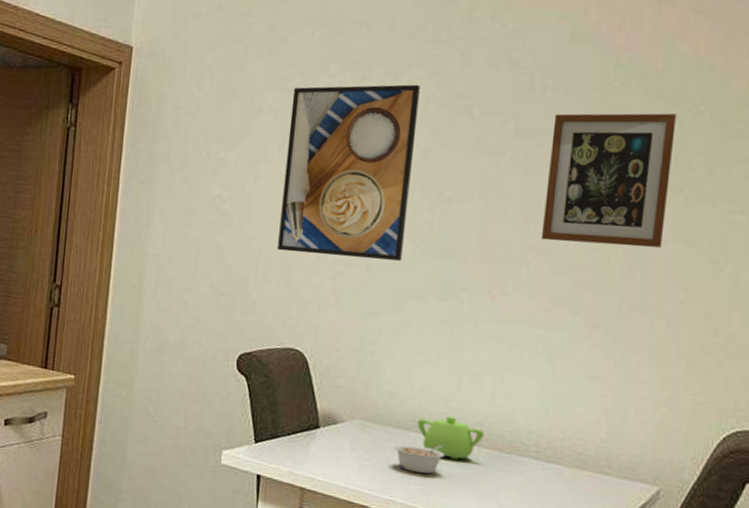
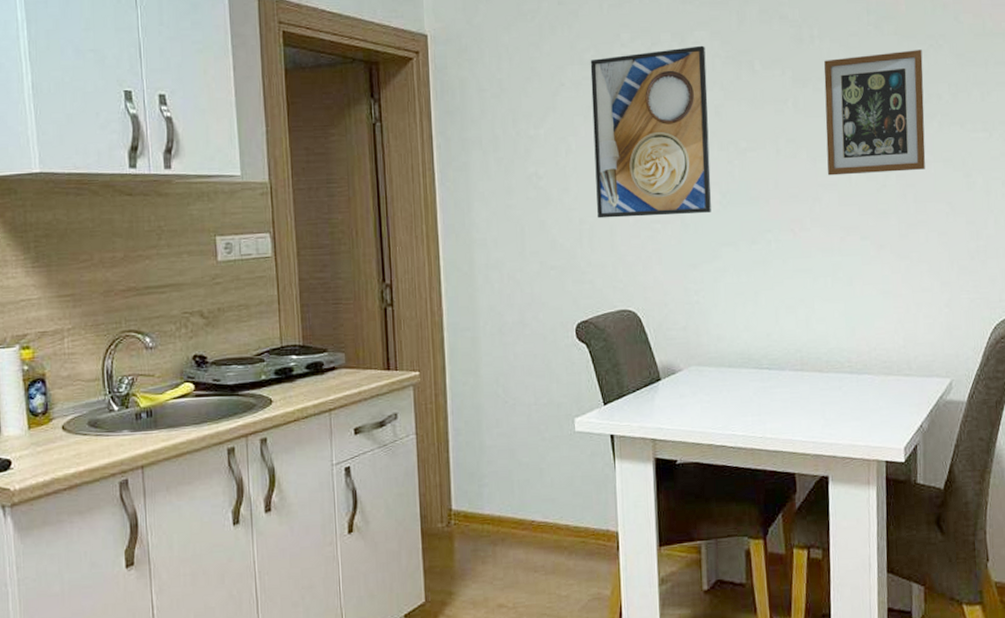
legume: present [394,444,445,474] -> none [729,375,774,406]
teapot: present [417,416,484,460] -> none [747,348,804,387]

